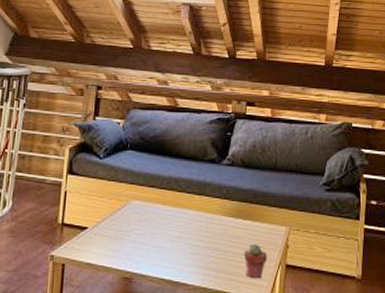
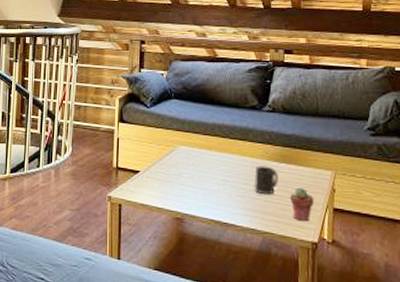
mug: none [208,221,233,252] -> present [254,166,278,195]

